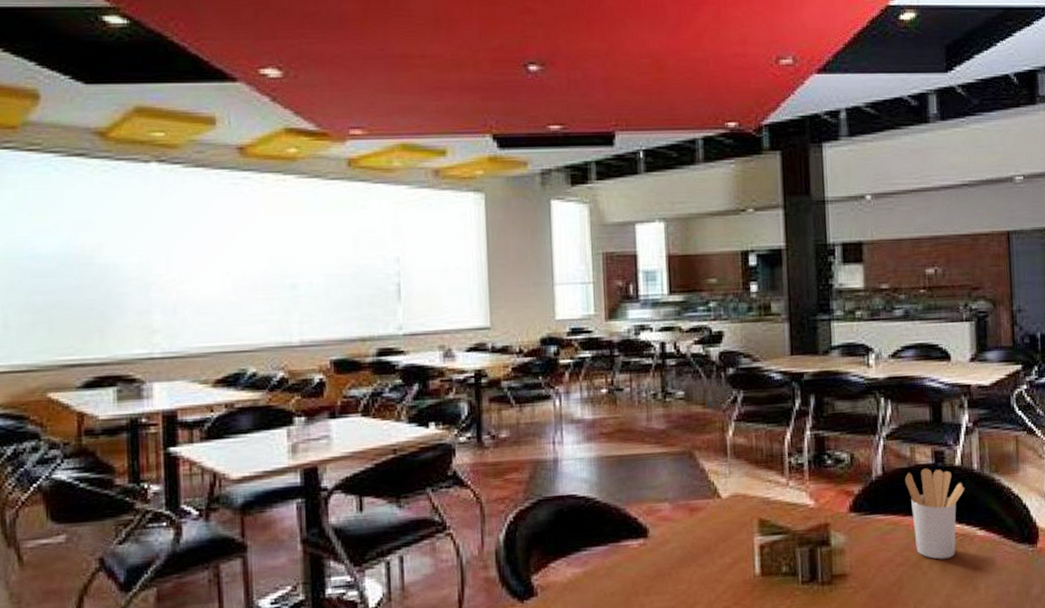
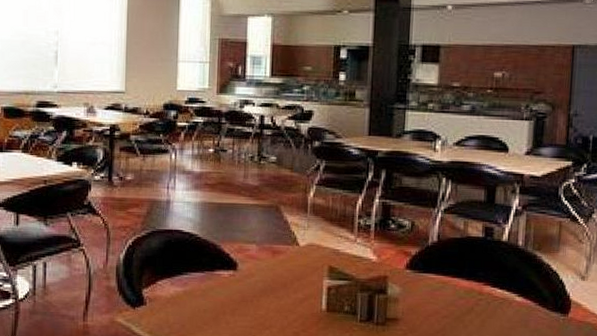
utensil holder: present [904,468,965,560] -> none [456,240,509,317]

